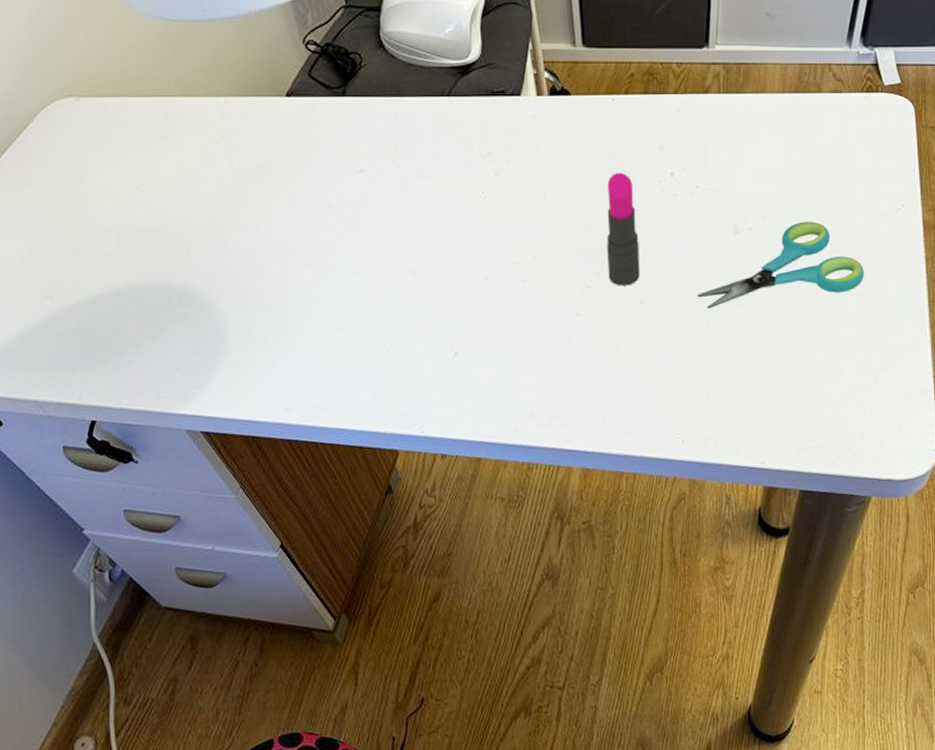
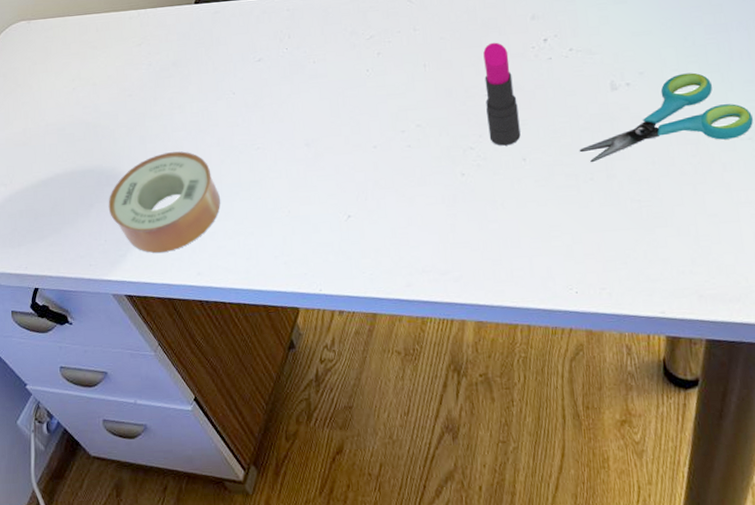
adhesive tape: none [180,271,313,385] -> present [108,151,220,253]

